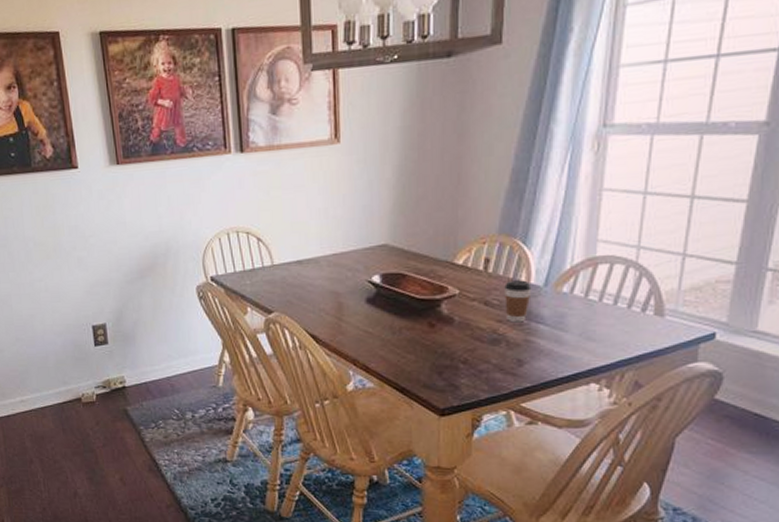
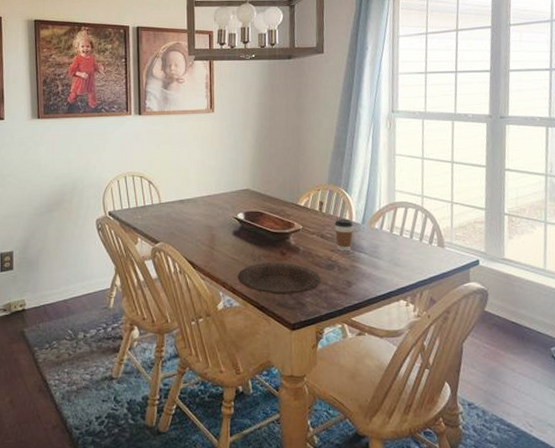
plate: none [371,336,482,375] -> present [237,262,321,295]

